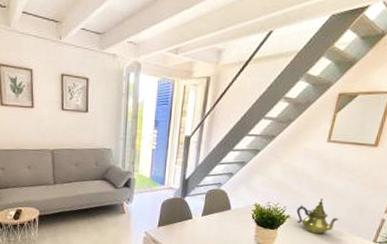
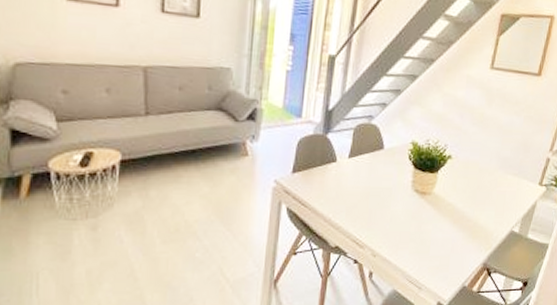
teapot: present [296,199,339,234] -> none [458,135,504,178]

